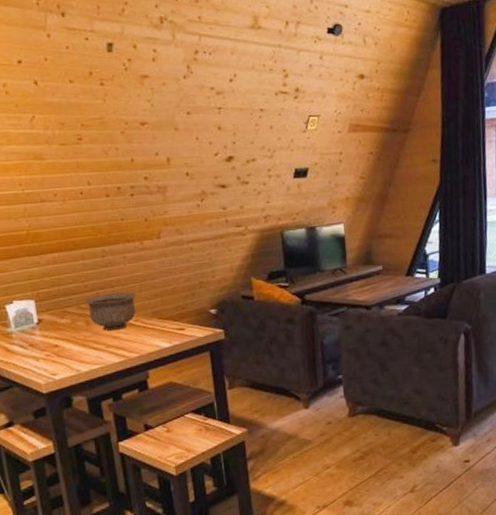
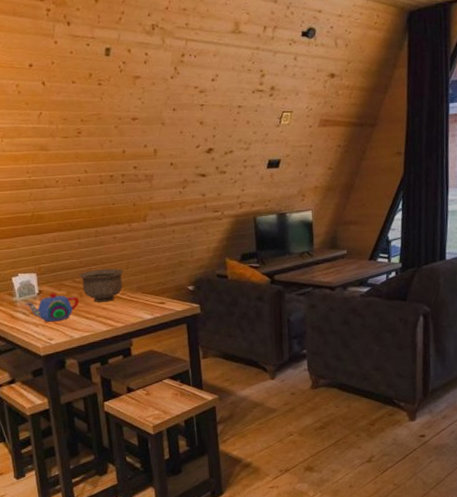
teapot: none [22,321,86,355] -> present [25,293,80,322]

